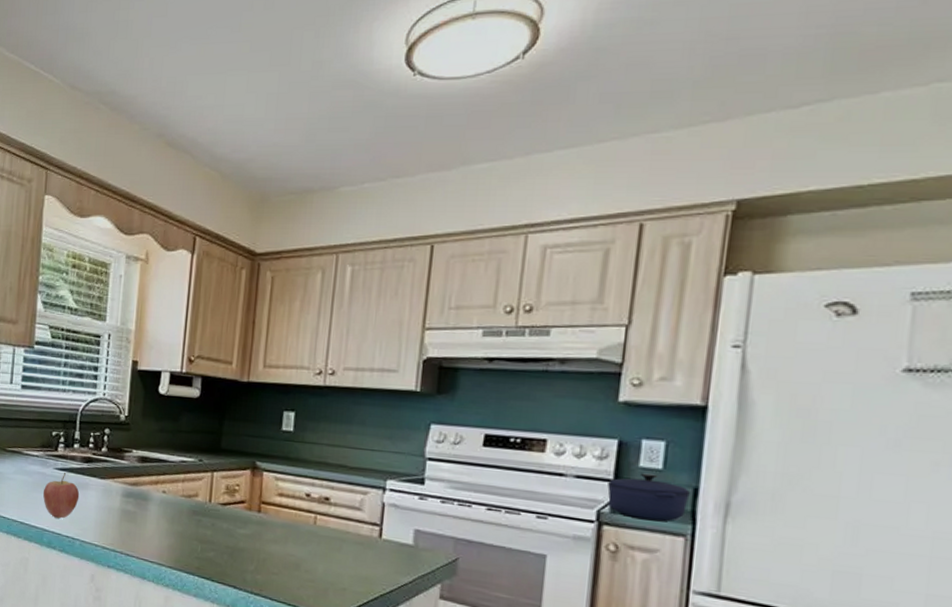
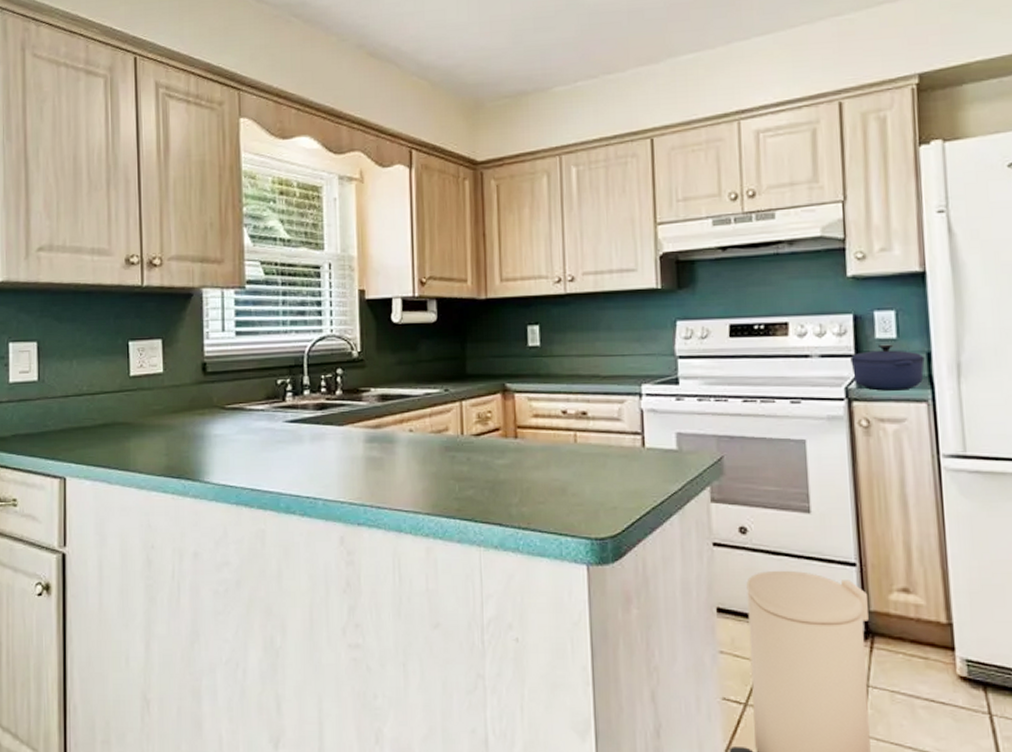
fruit: present [42,473,80,519] -> none [273,425,317,478]

